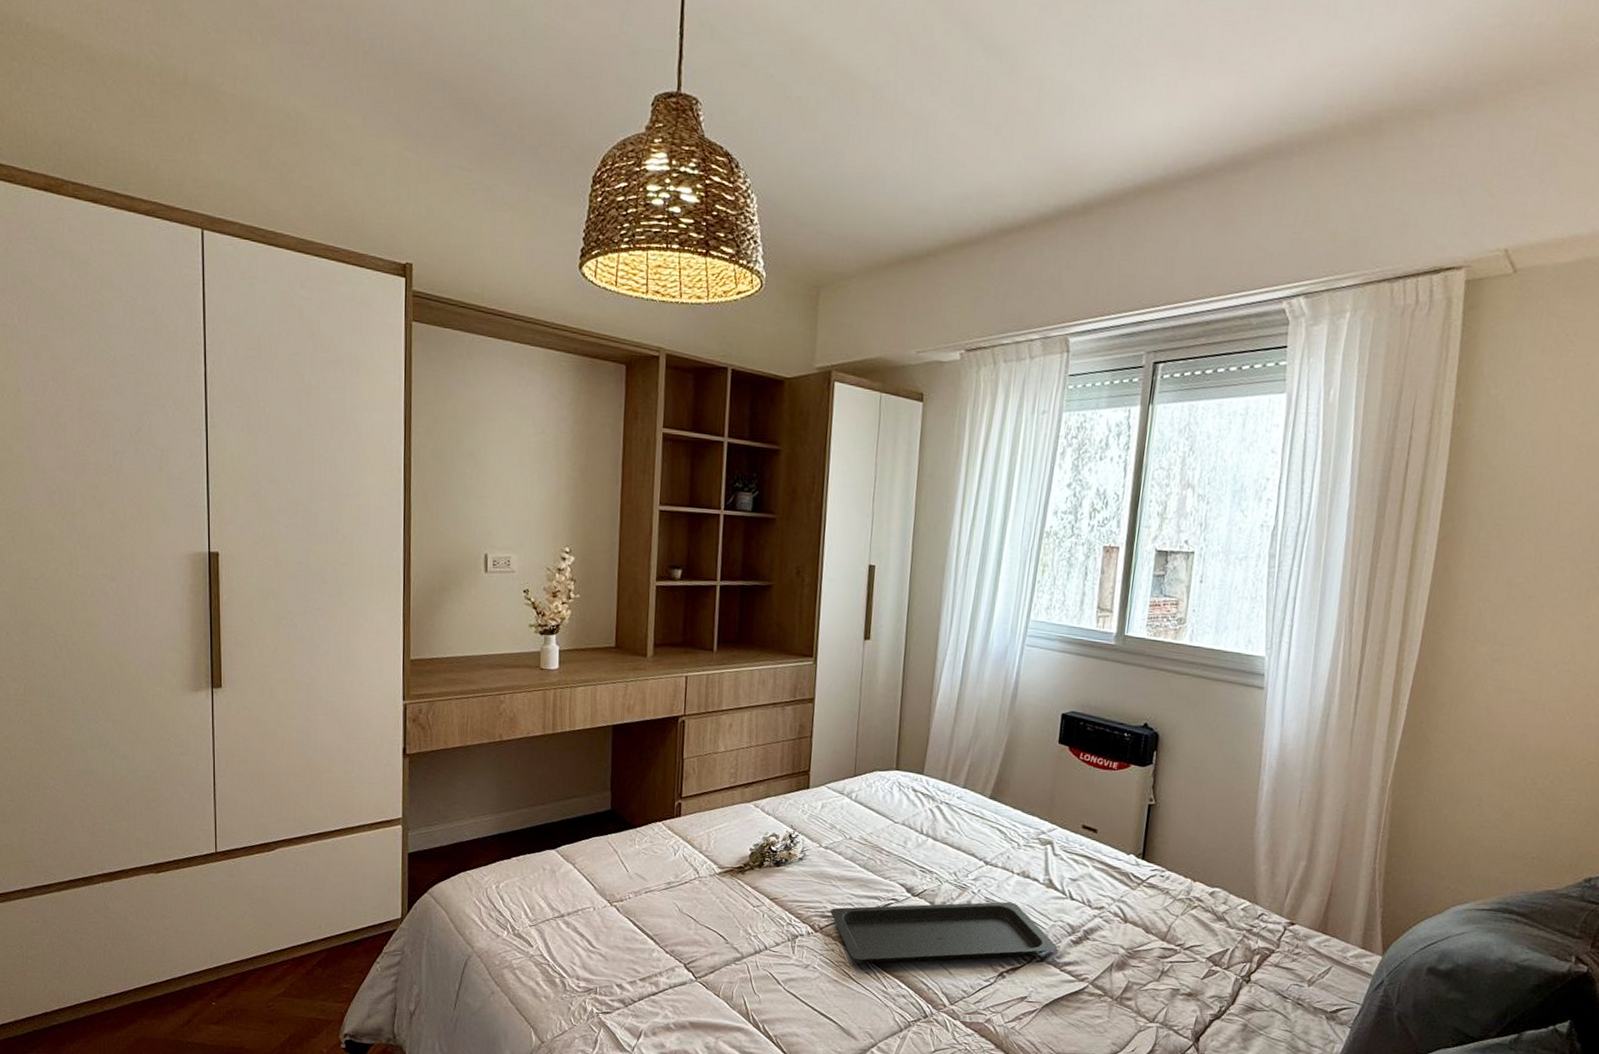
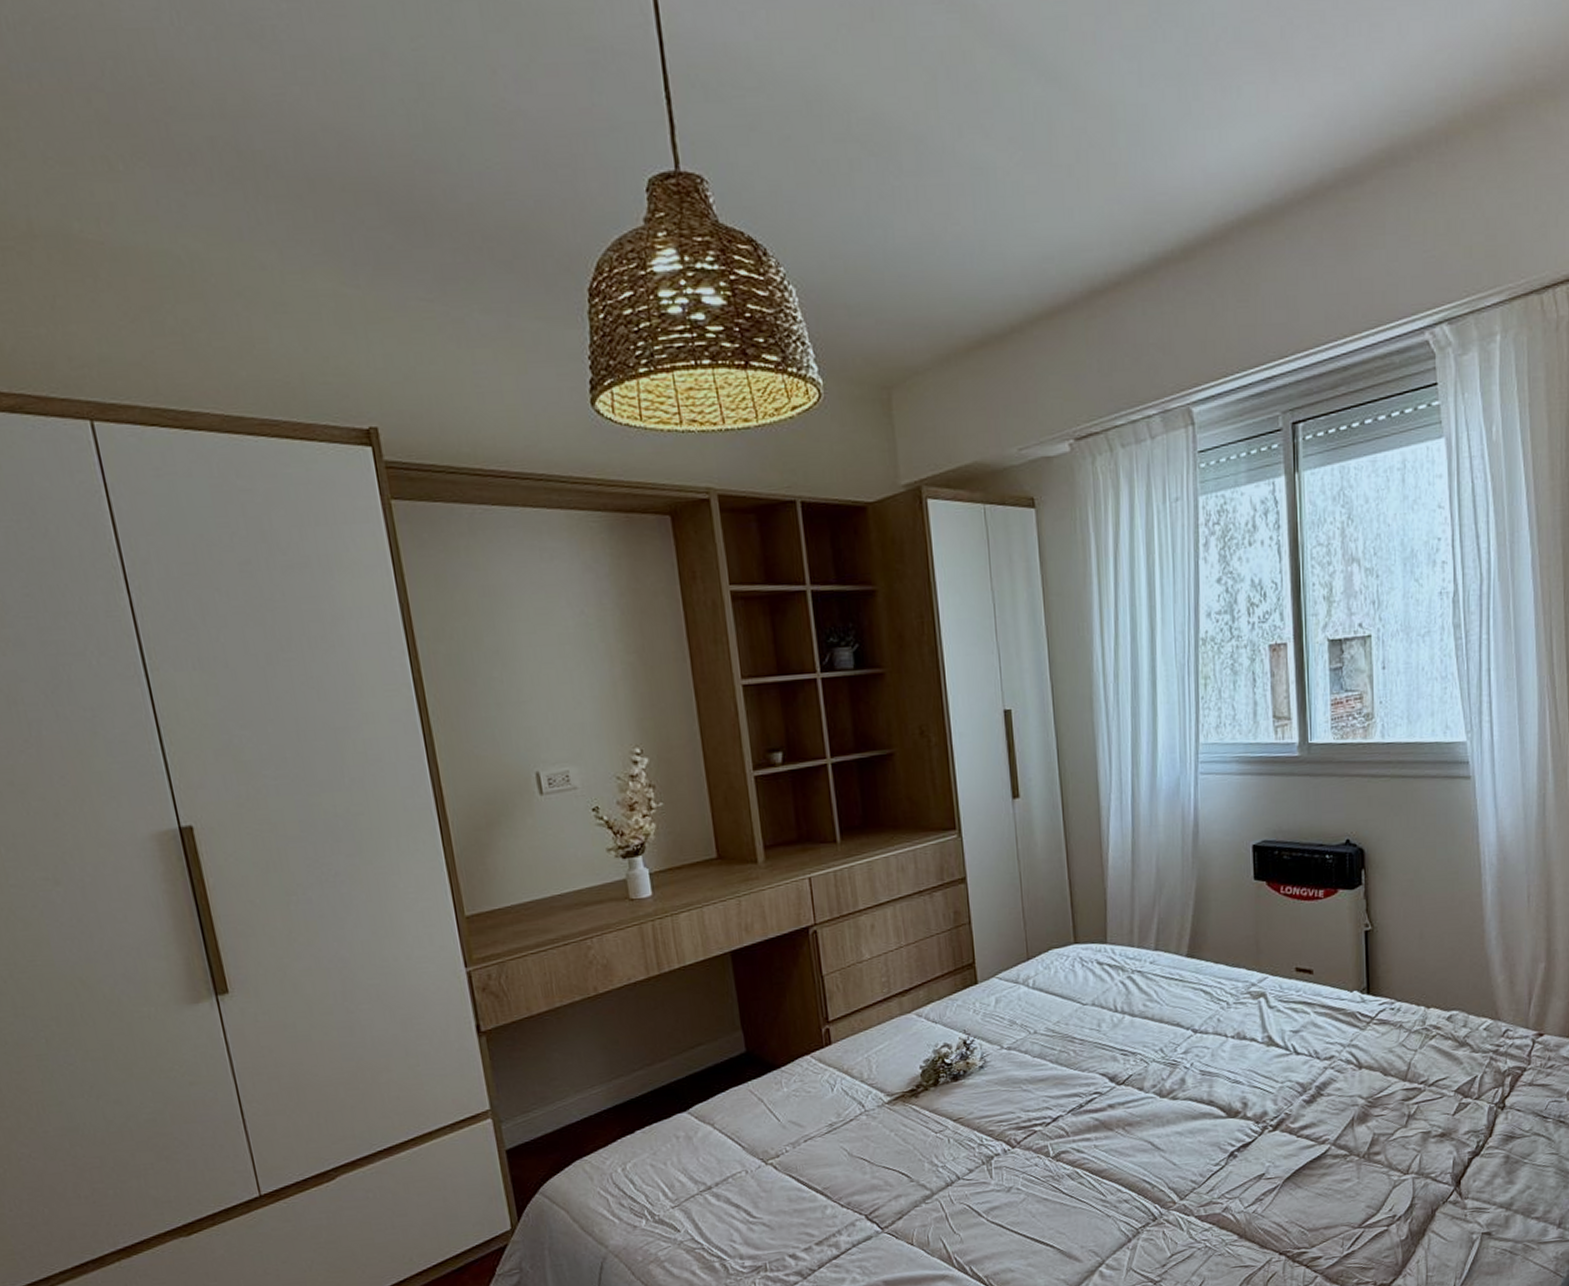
serving tray: present [830,901,1058,964] -> none [1026,1070,1290,1171]

